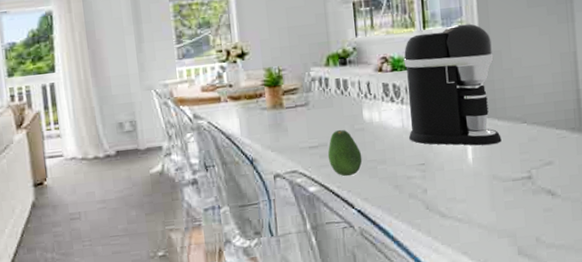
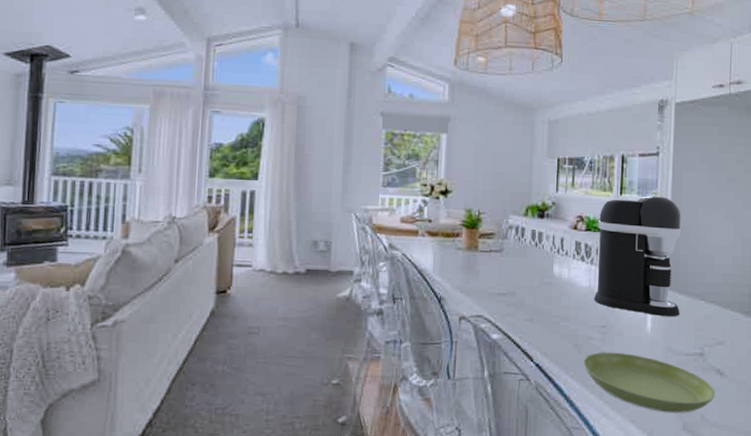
fruit: present [327,129,363,177] -> none [514,280,547,329]
saucer: none [405,187,549,240] -> present [583,352,716,413]

